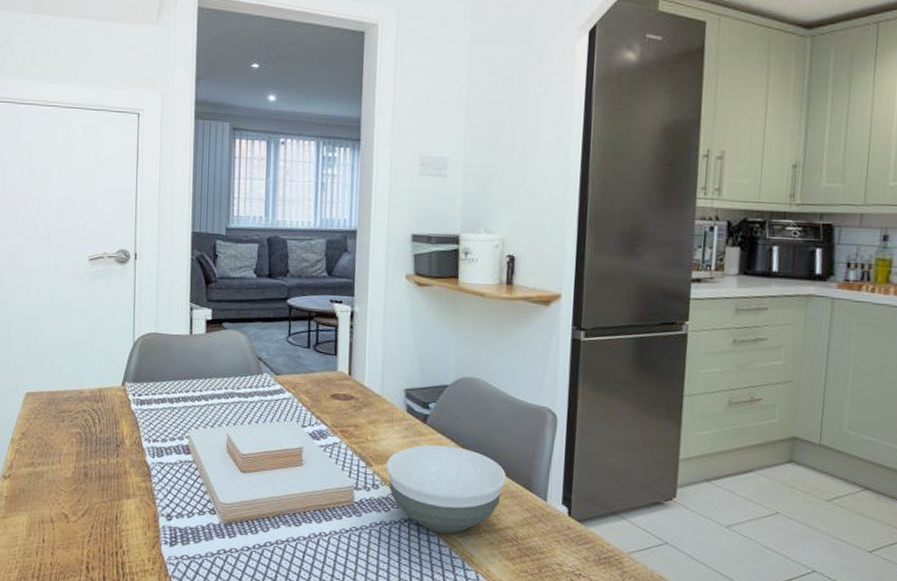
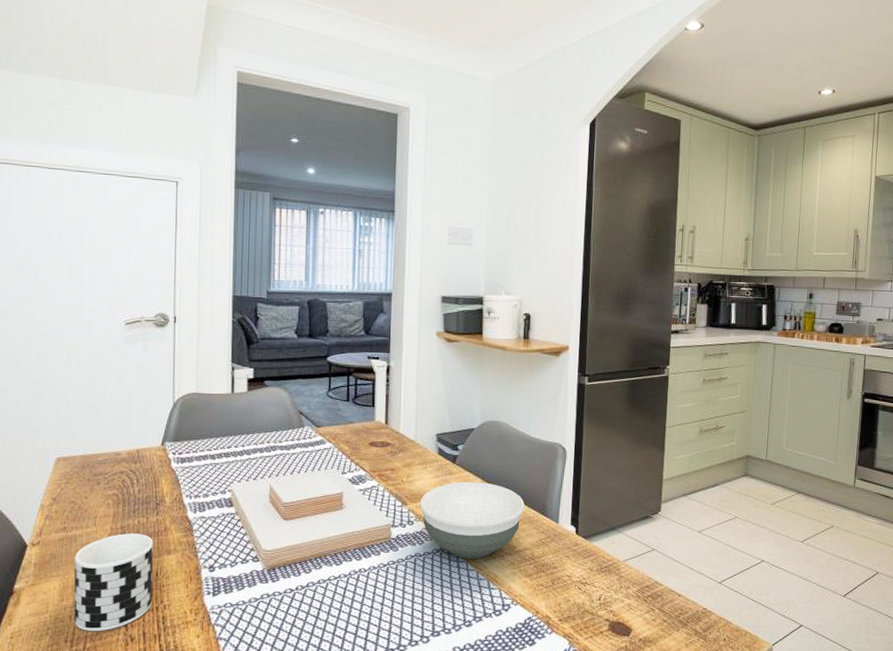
cup: none [40,473,113,571] -> present [74,533,153,632]

